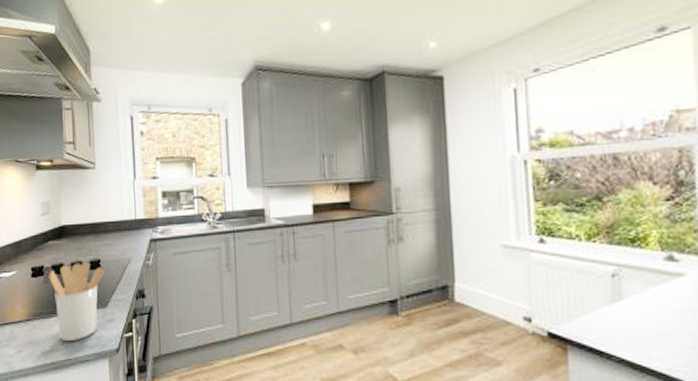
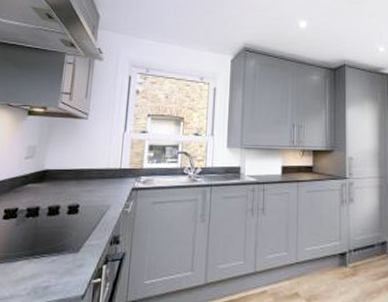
utensil holder: present [49,263,104,342] -> none [21,207,81,287]

